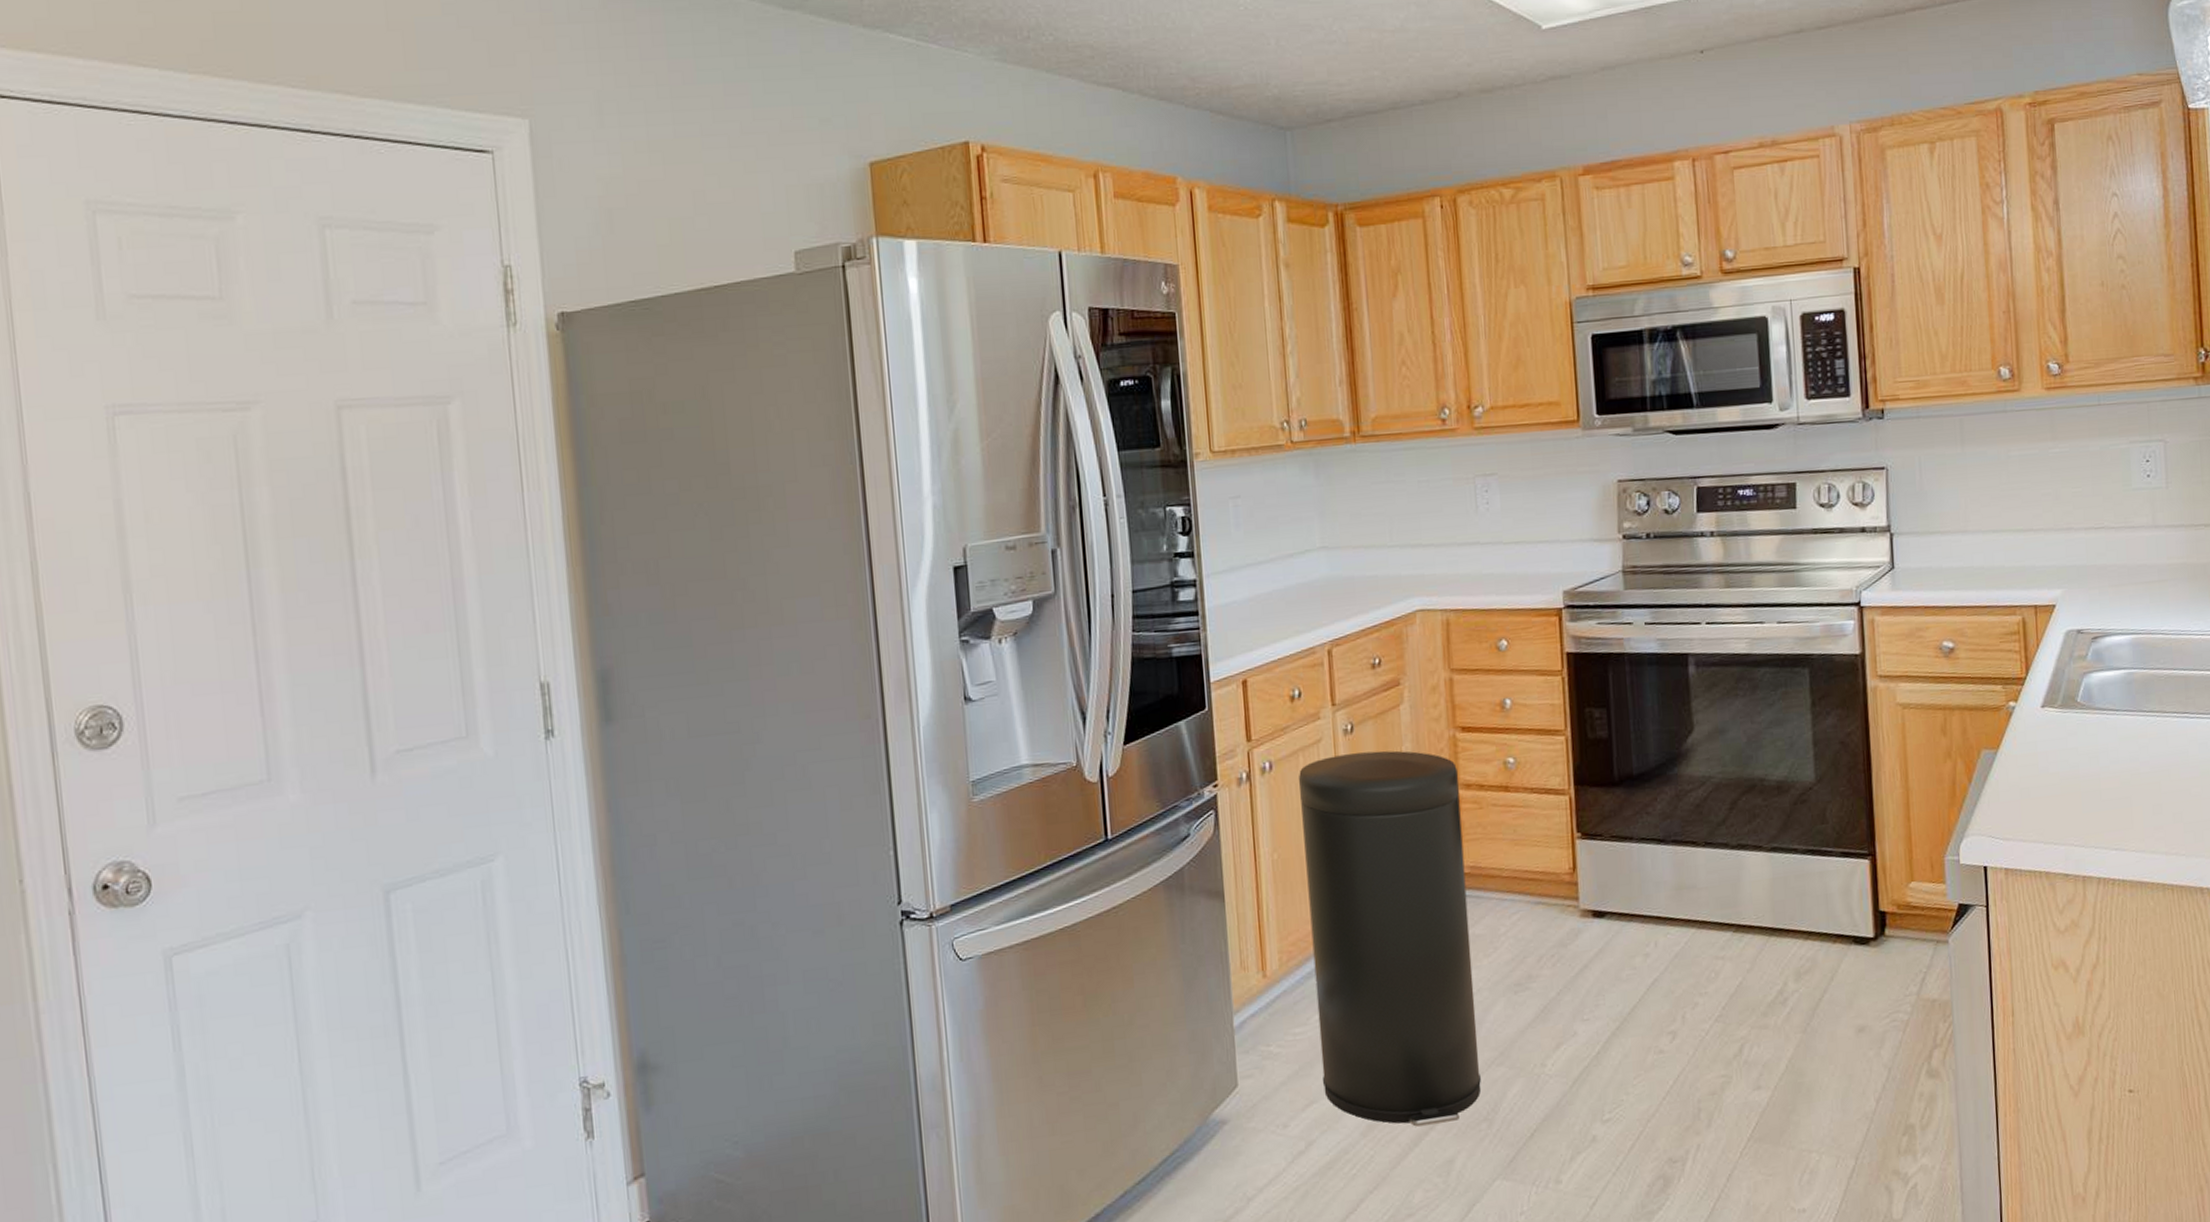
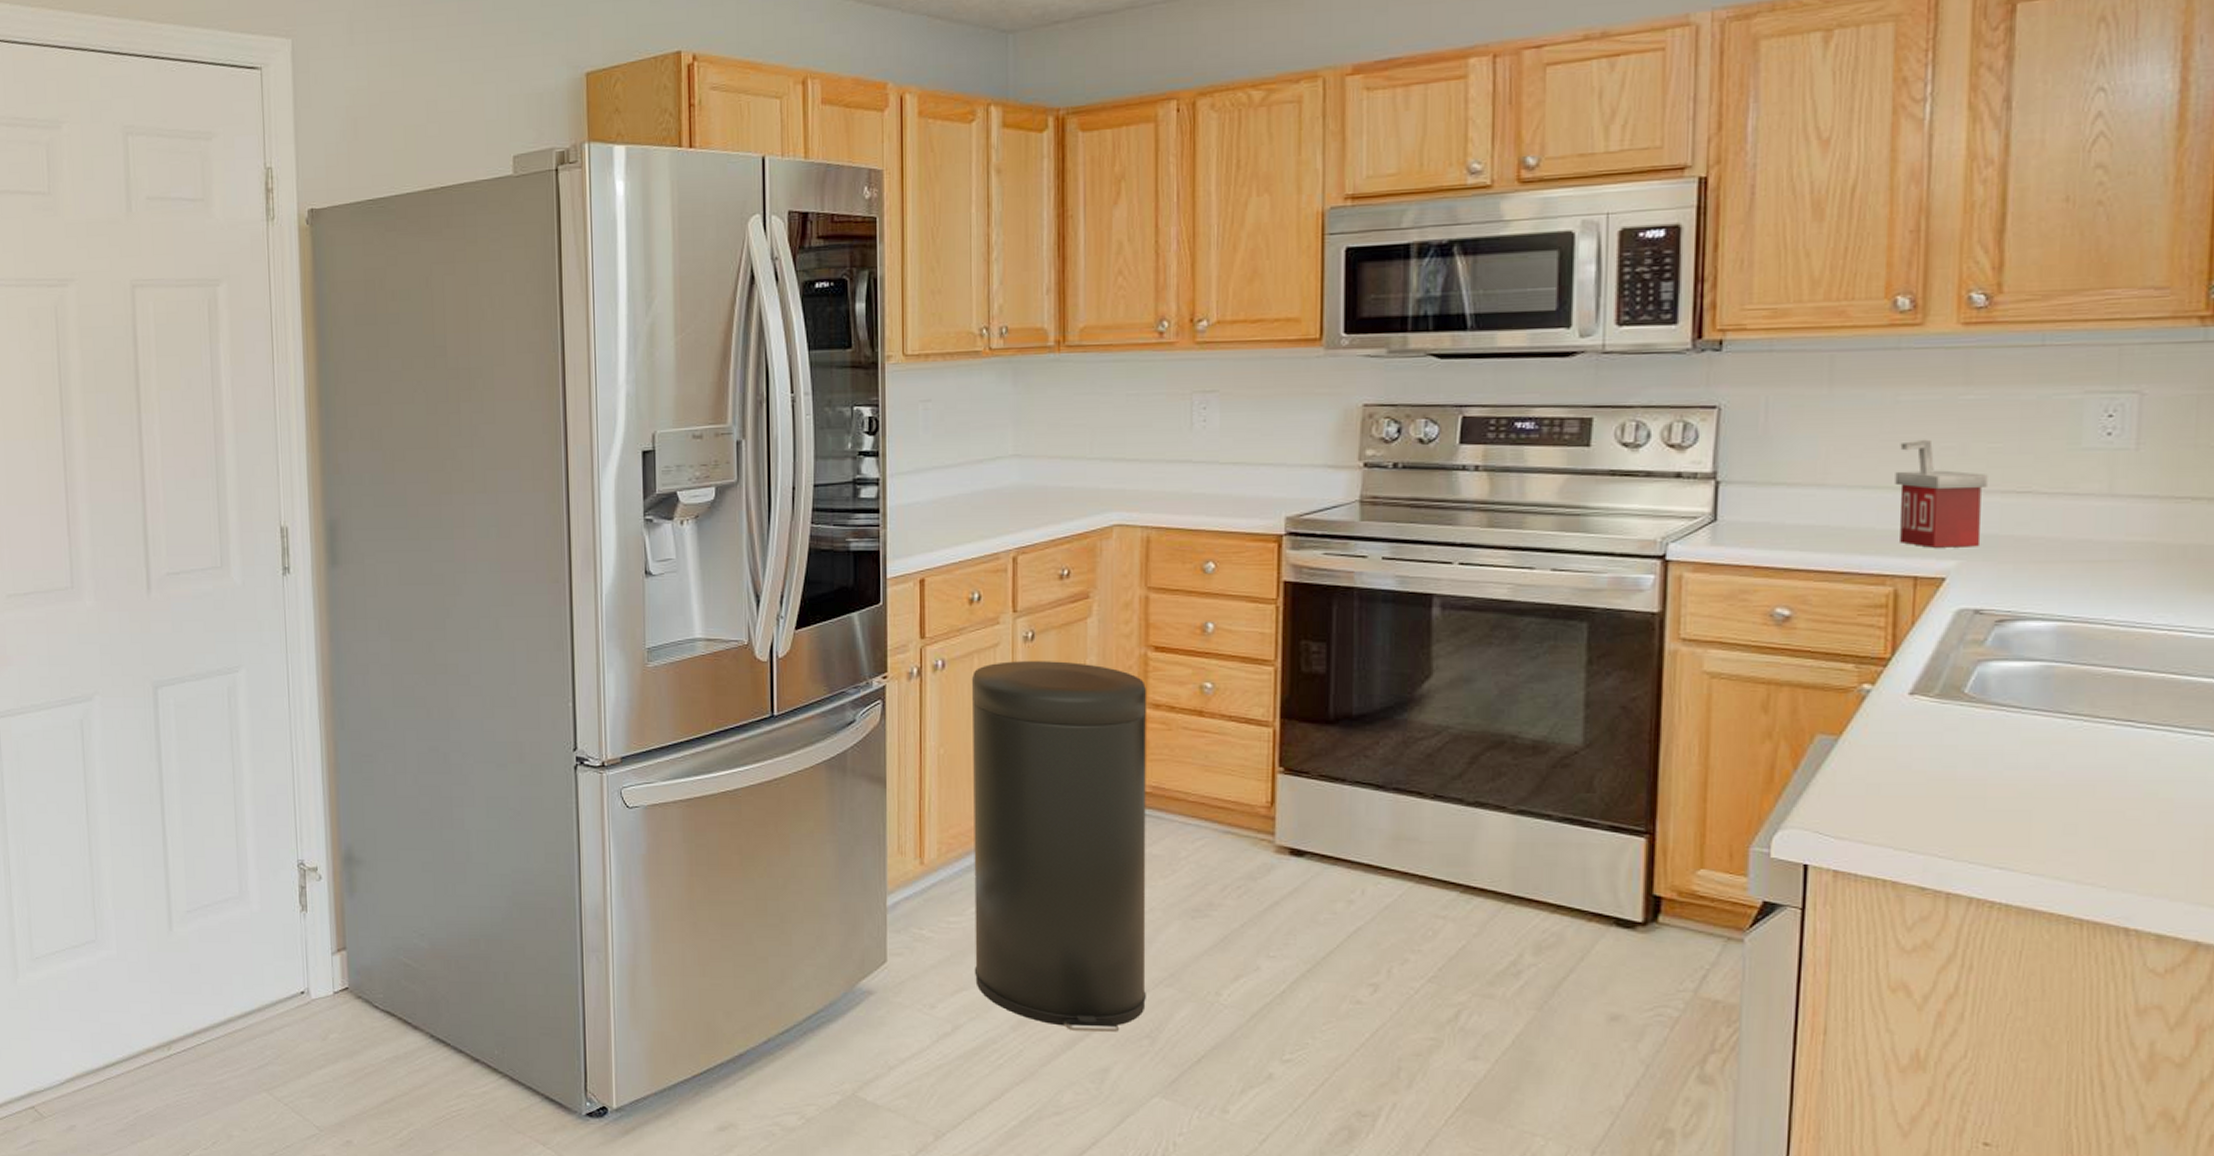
soap dispenser: none [2013,487,2076,580] -> present [1895,439,1988,548]

